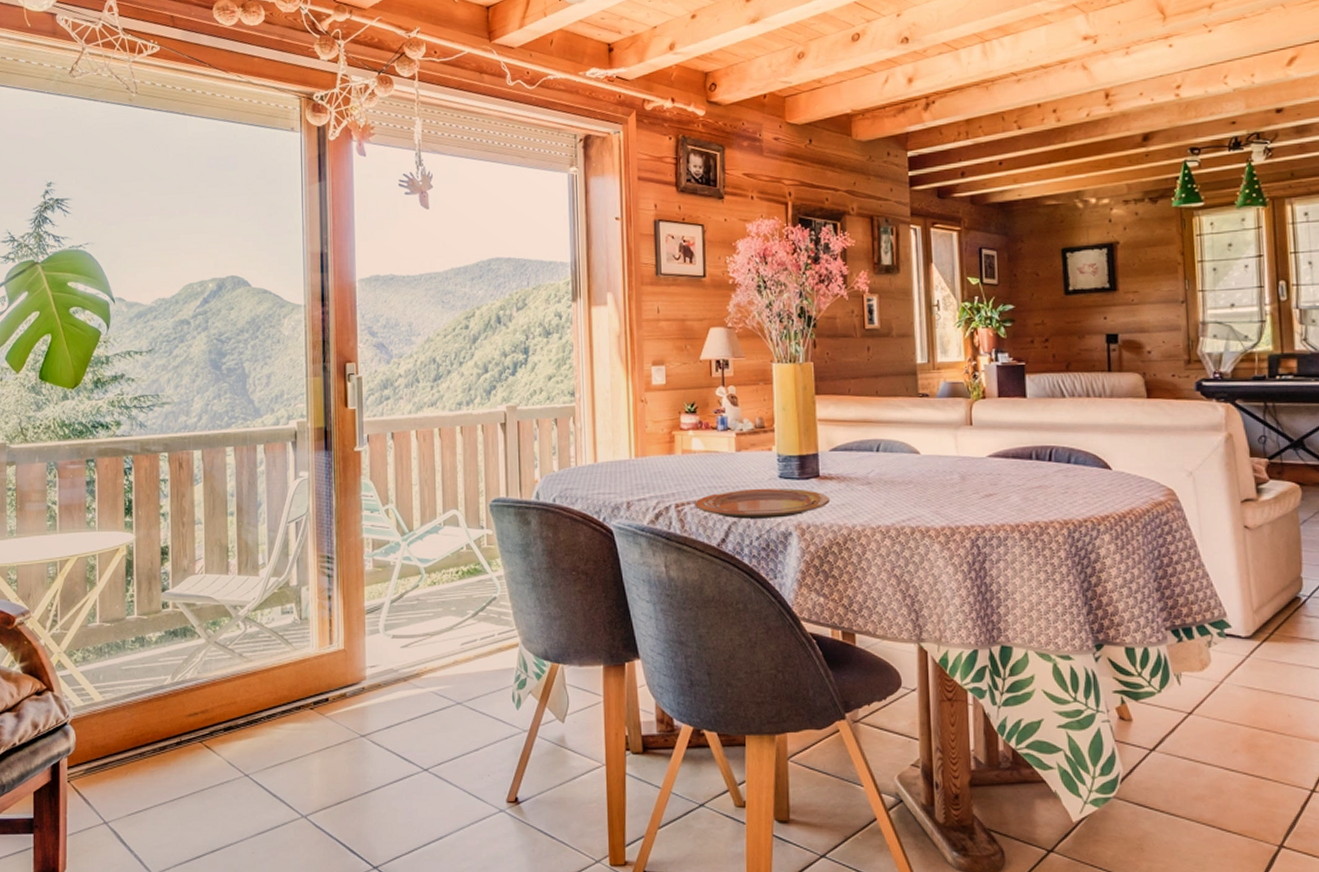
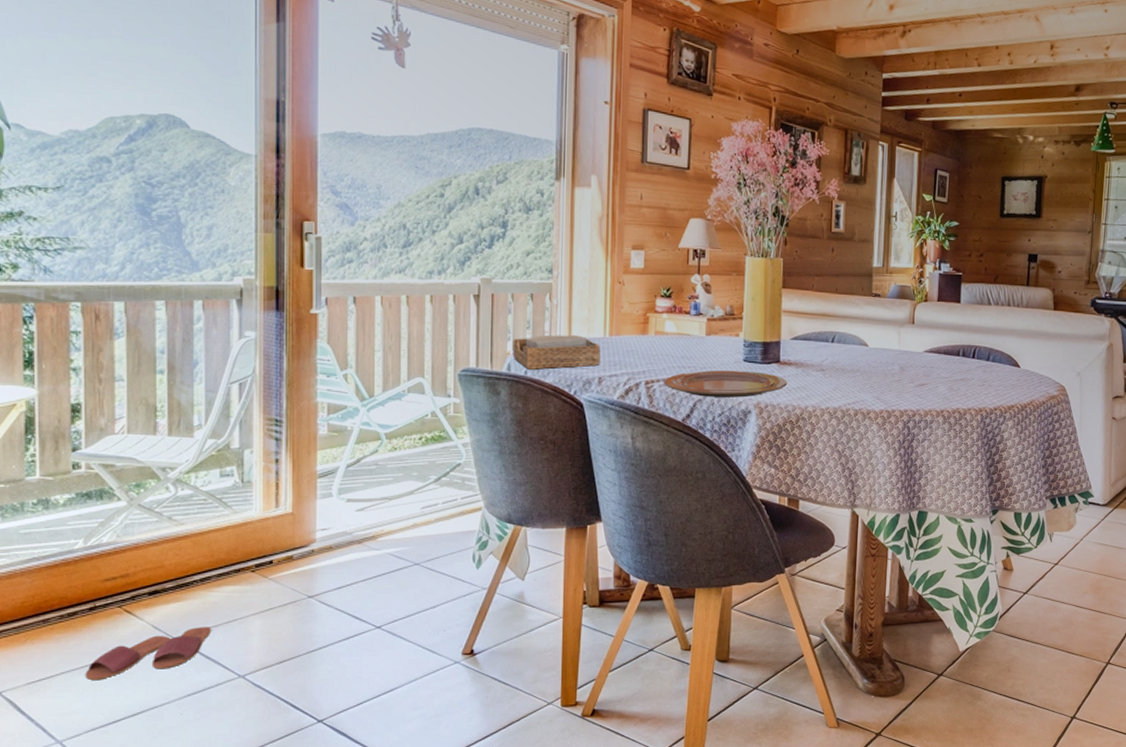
slippers: none [174,764,277,815] -> present [85,627,212,681]
napkin holder: none [540,459,628,497] -> present [512,335,601,370]

